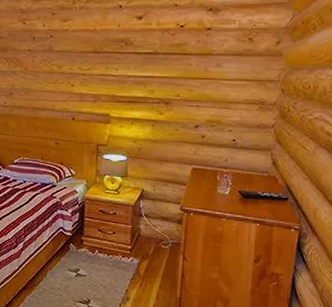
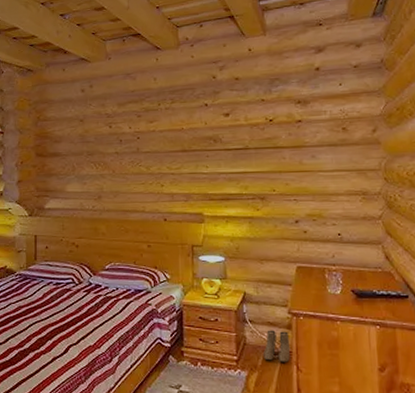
boots: none [155,224,180,252] -> present [263,330,291,362]

